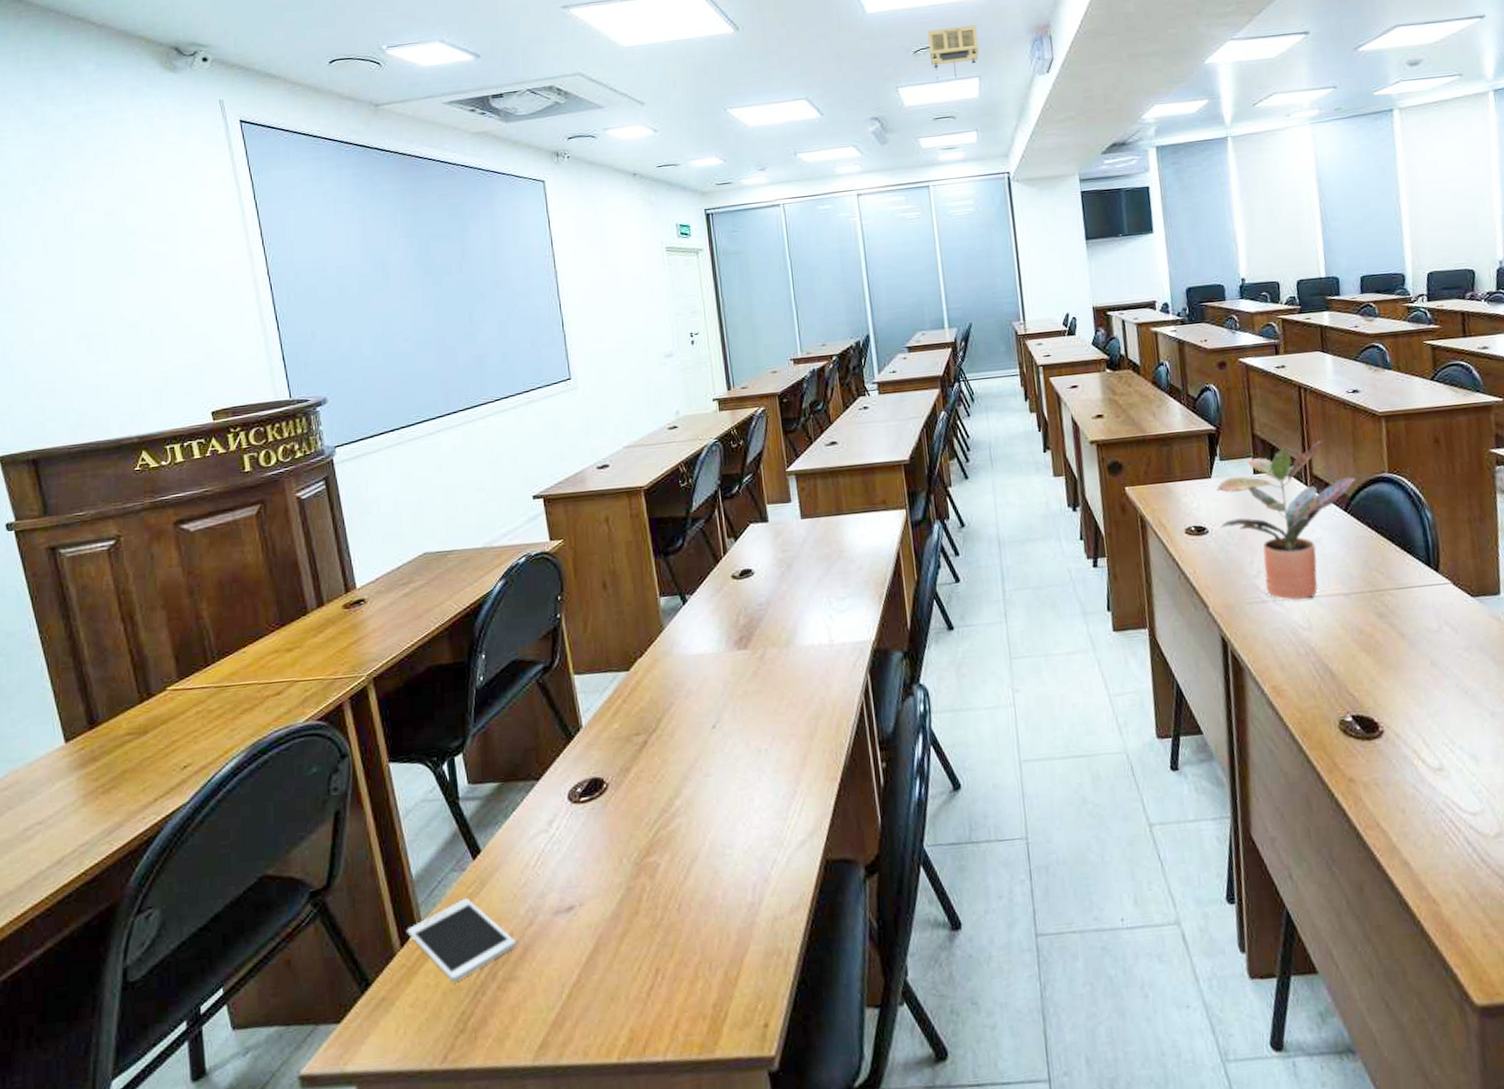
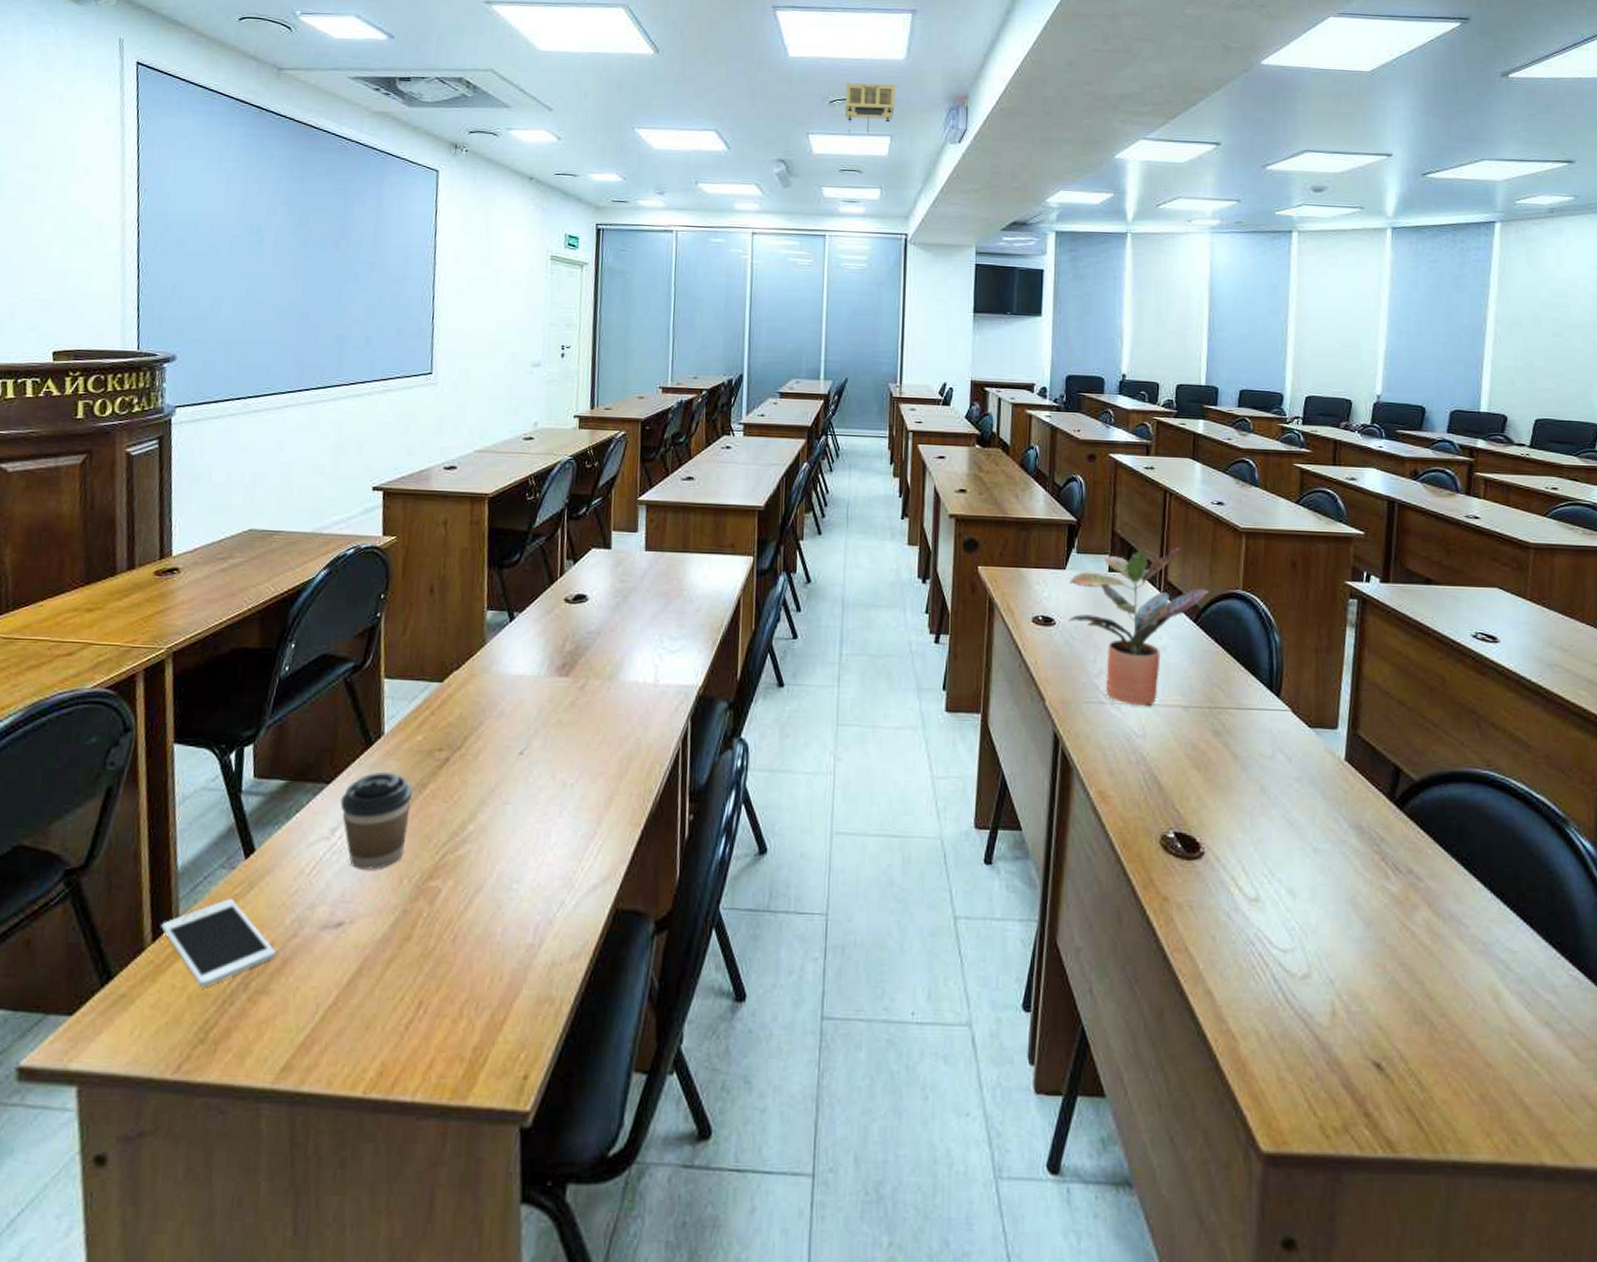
coffee cup: none [552,761,619,856] -> present [340,771,412,870]

